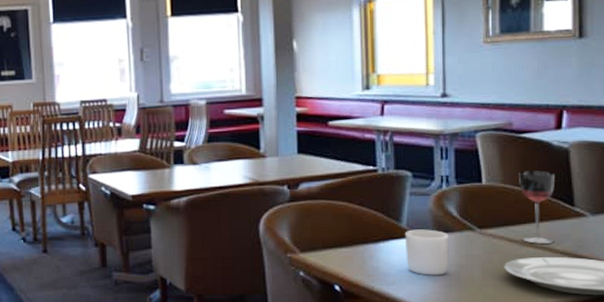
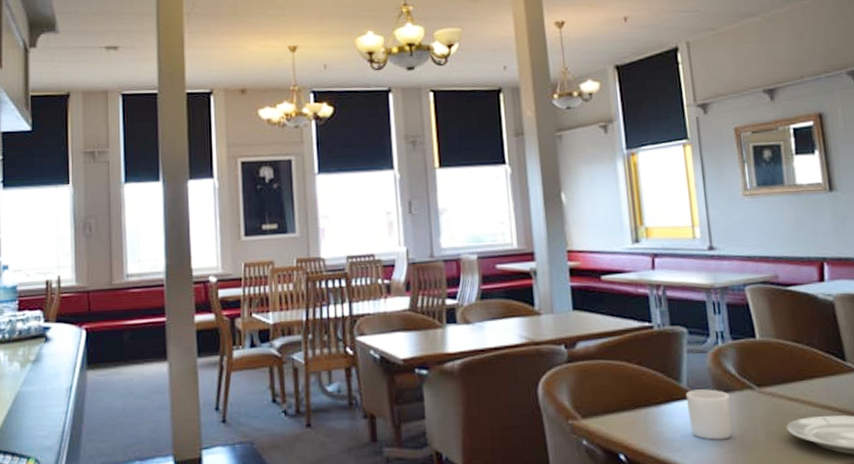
wineglass: present [519,170,555,244] -> none [790,324,832,402]

